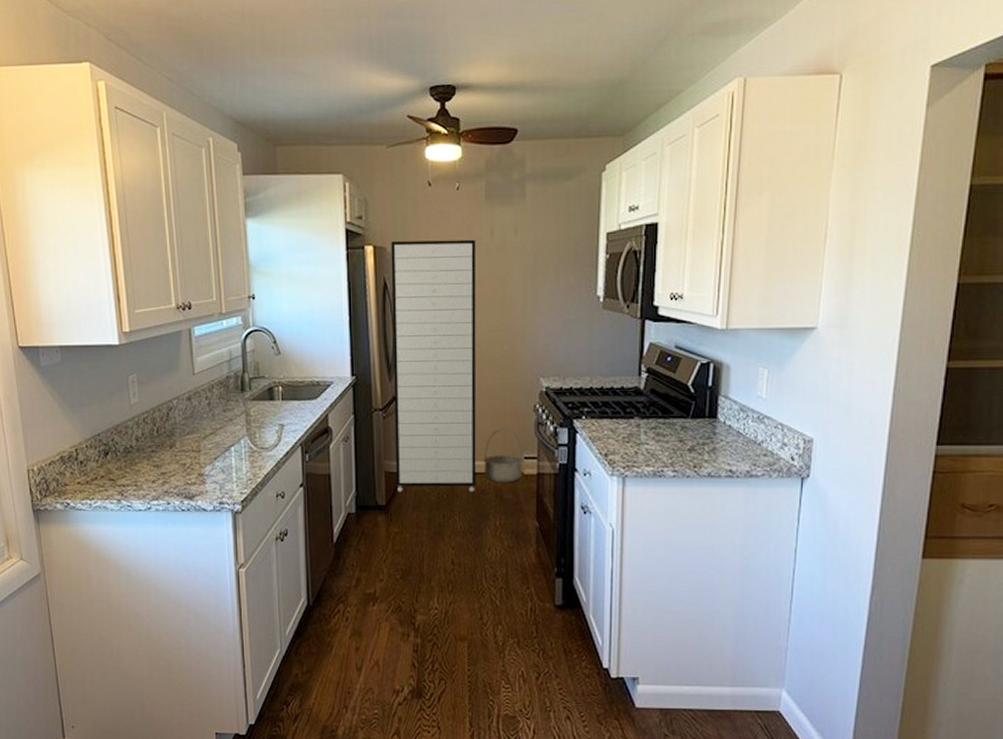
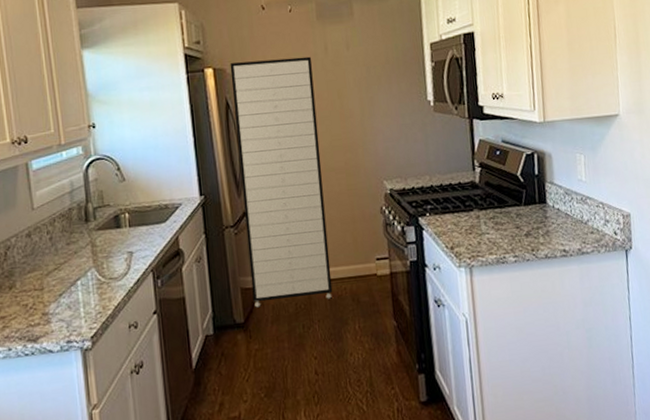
basket: present [483,429,524,483] -> none [337,232,377,287]

